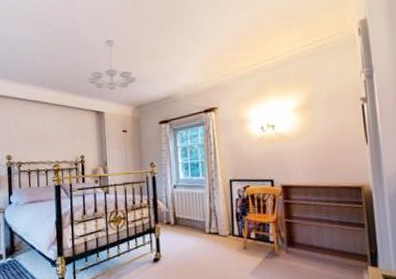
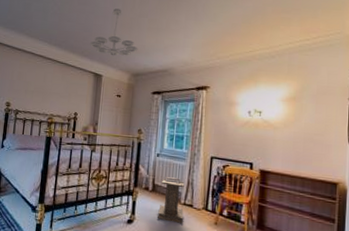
lectern: none [183,207,211,254] -> present [158,177,185,223]

